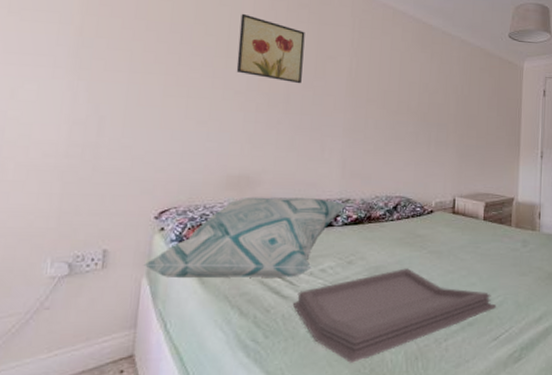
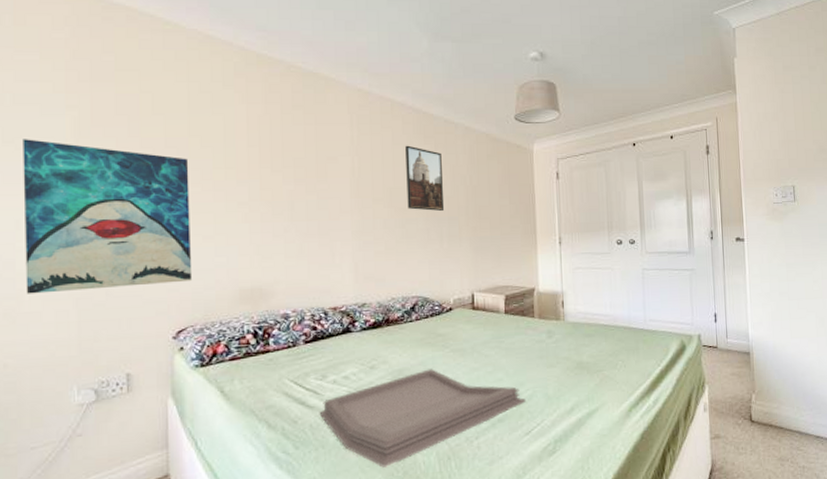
wall art: none [11,11,192,164] -> present [23,139,193,294]
decorative pillow: present [143,197,347,279] -> none [167,305,363,396]
wall art: present [236,13,305,84] -> none [235,120,304,189]
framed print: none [399,51,437,118] -> present [405,145,445,212]

